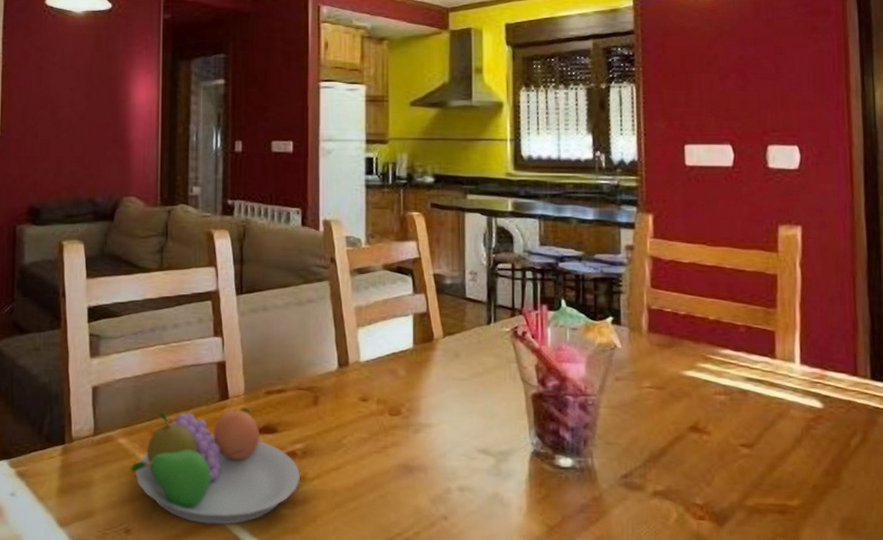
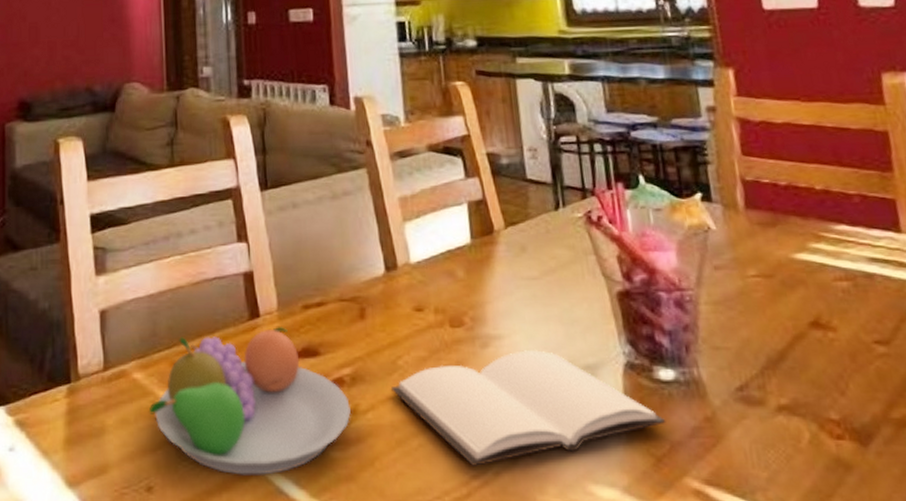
book: none [335,437,561,526] -> present [391,350,666,466]

